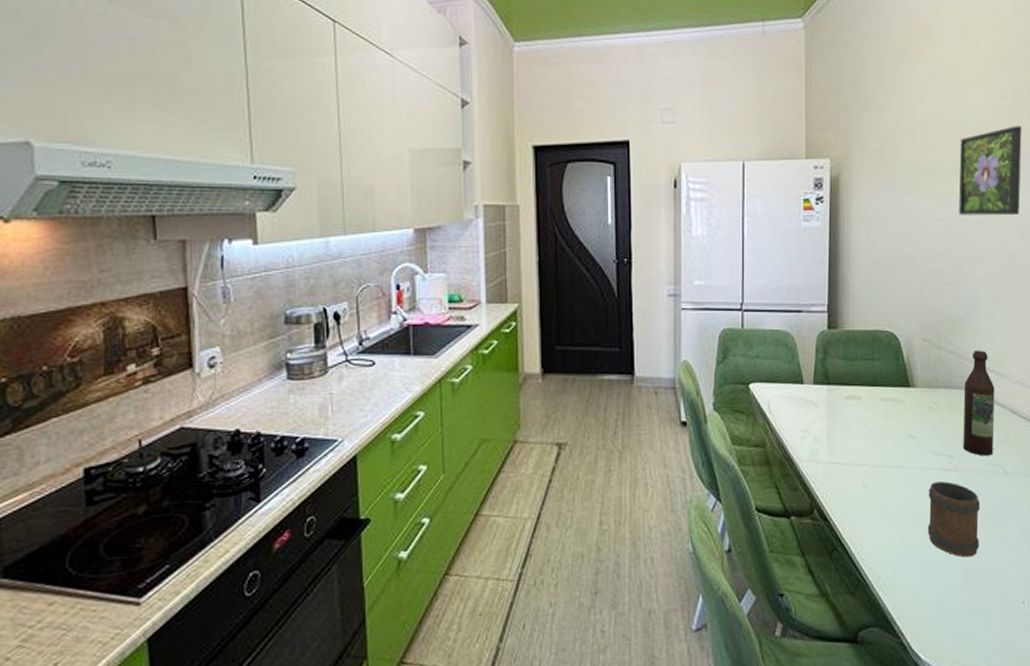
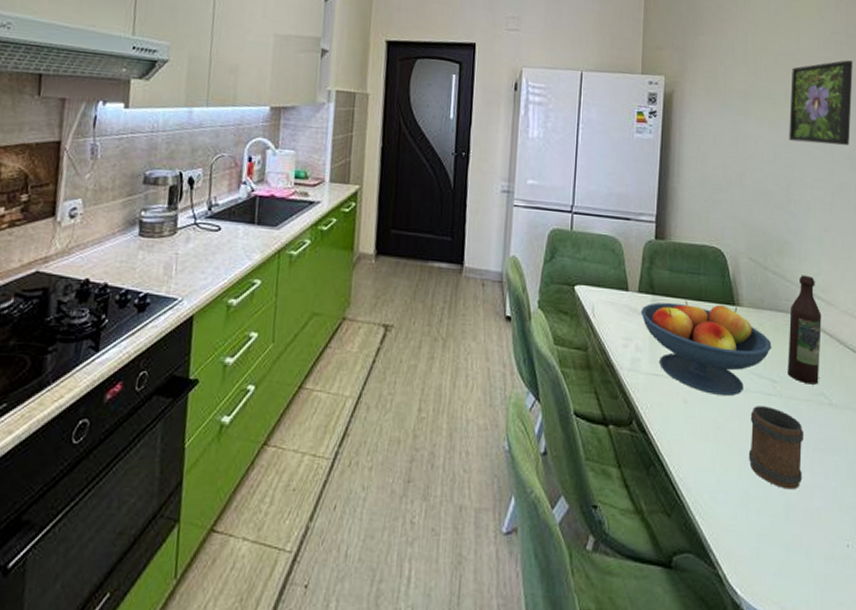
fruit bowl: none [817,387,947,476] -> present [640,300,772,396]

